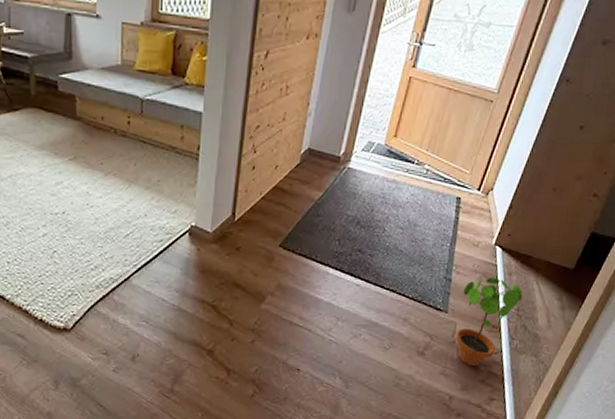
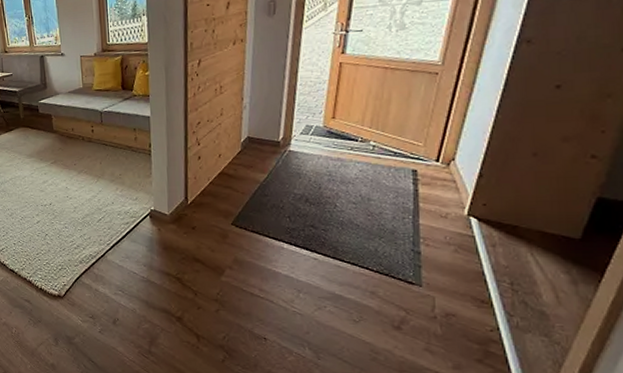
potted plant: present [456,278,523,367] -> none [437,250,516,345]

